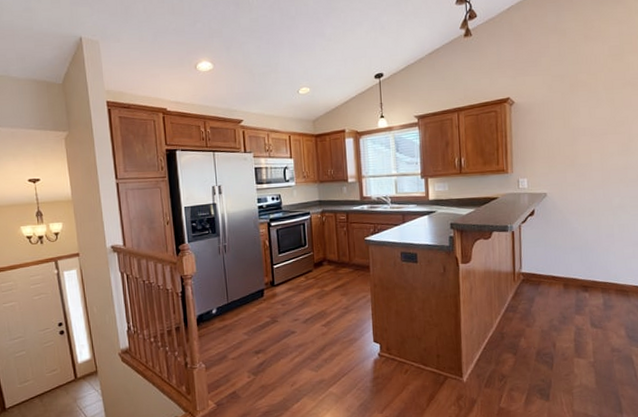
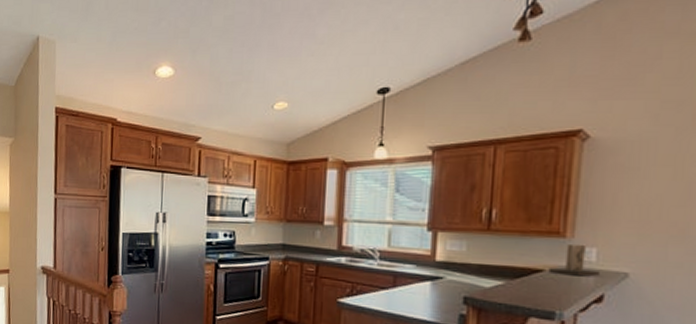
paper towel roll: none [500,176,530,200] -> present [548,243,600,277]

